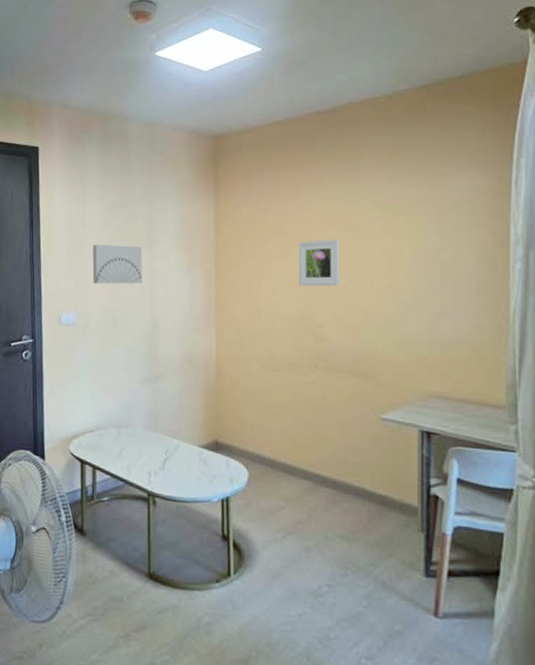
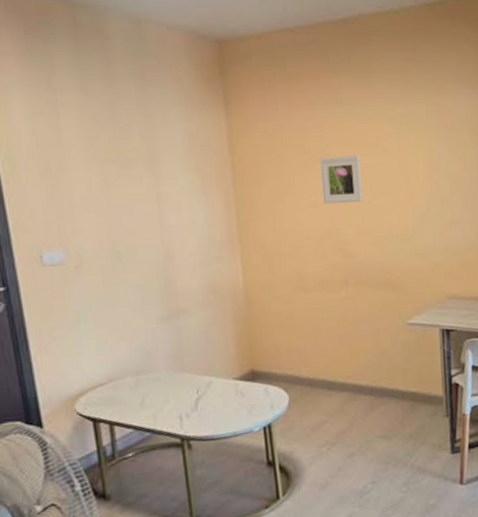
wall art: present [92,244,143,284] -> none [76,165,147,214]

